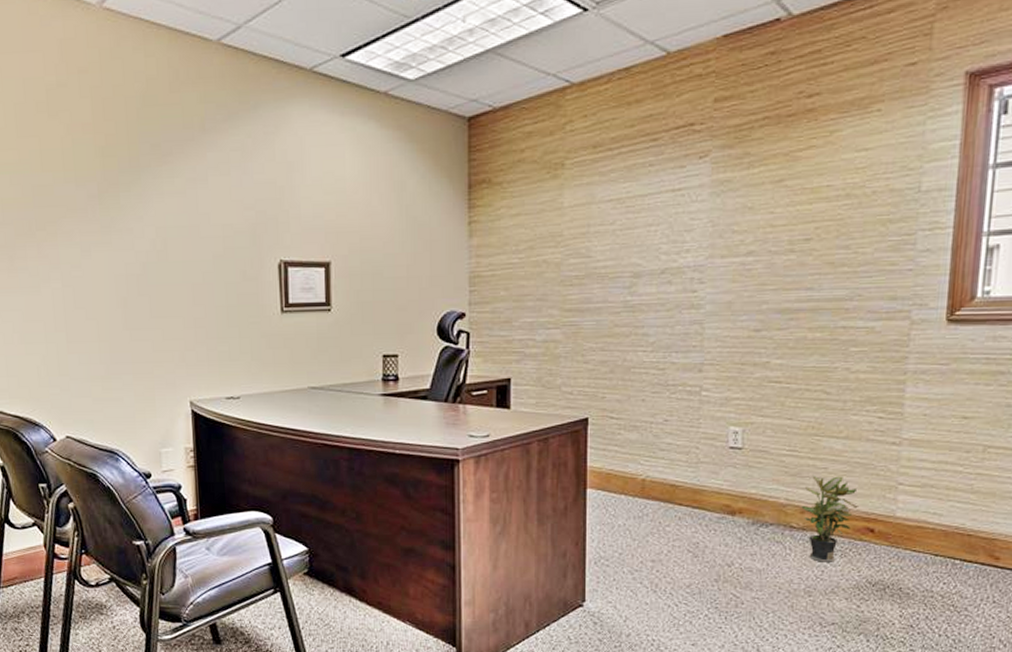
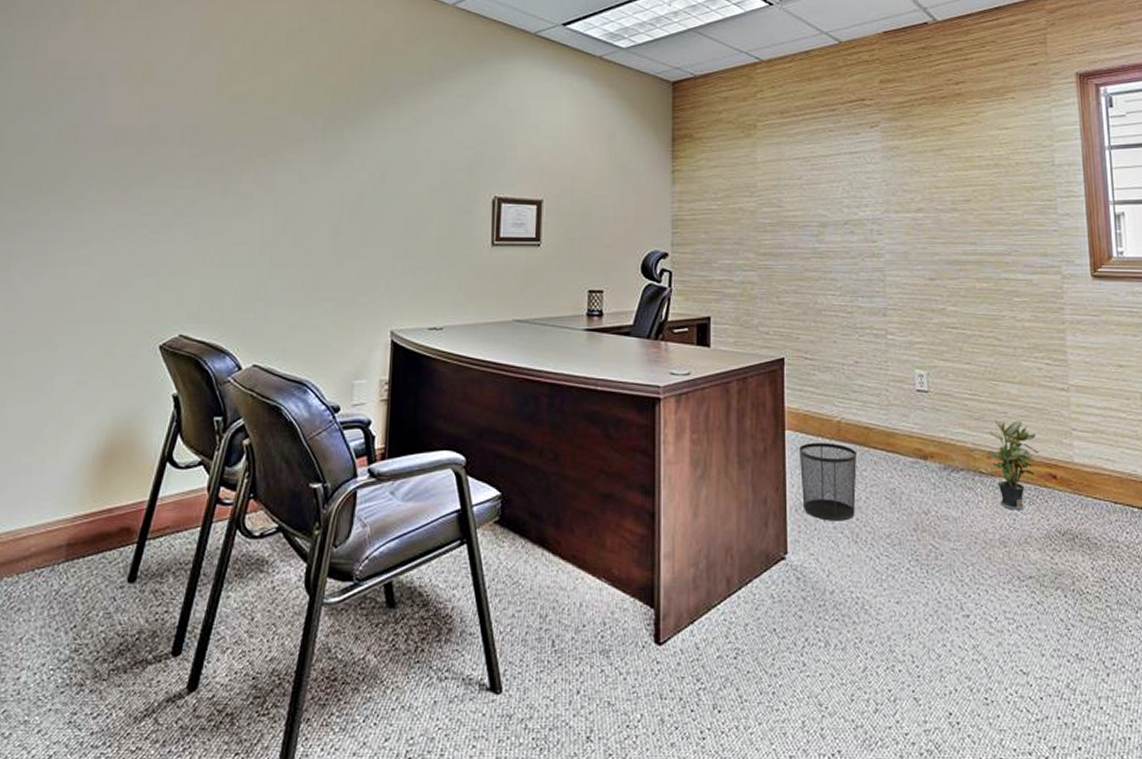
waste bin: none [600,500,661,573] -> present [798,442,858,521]

